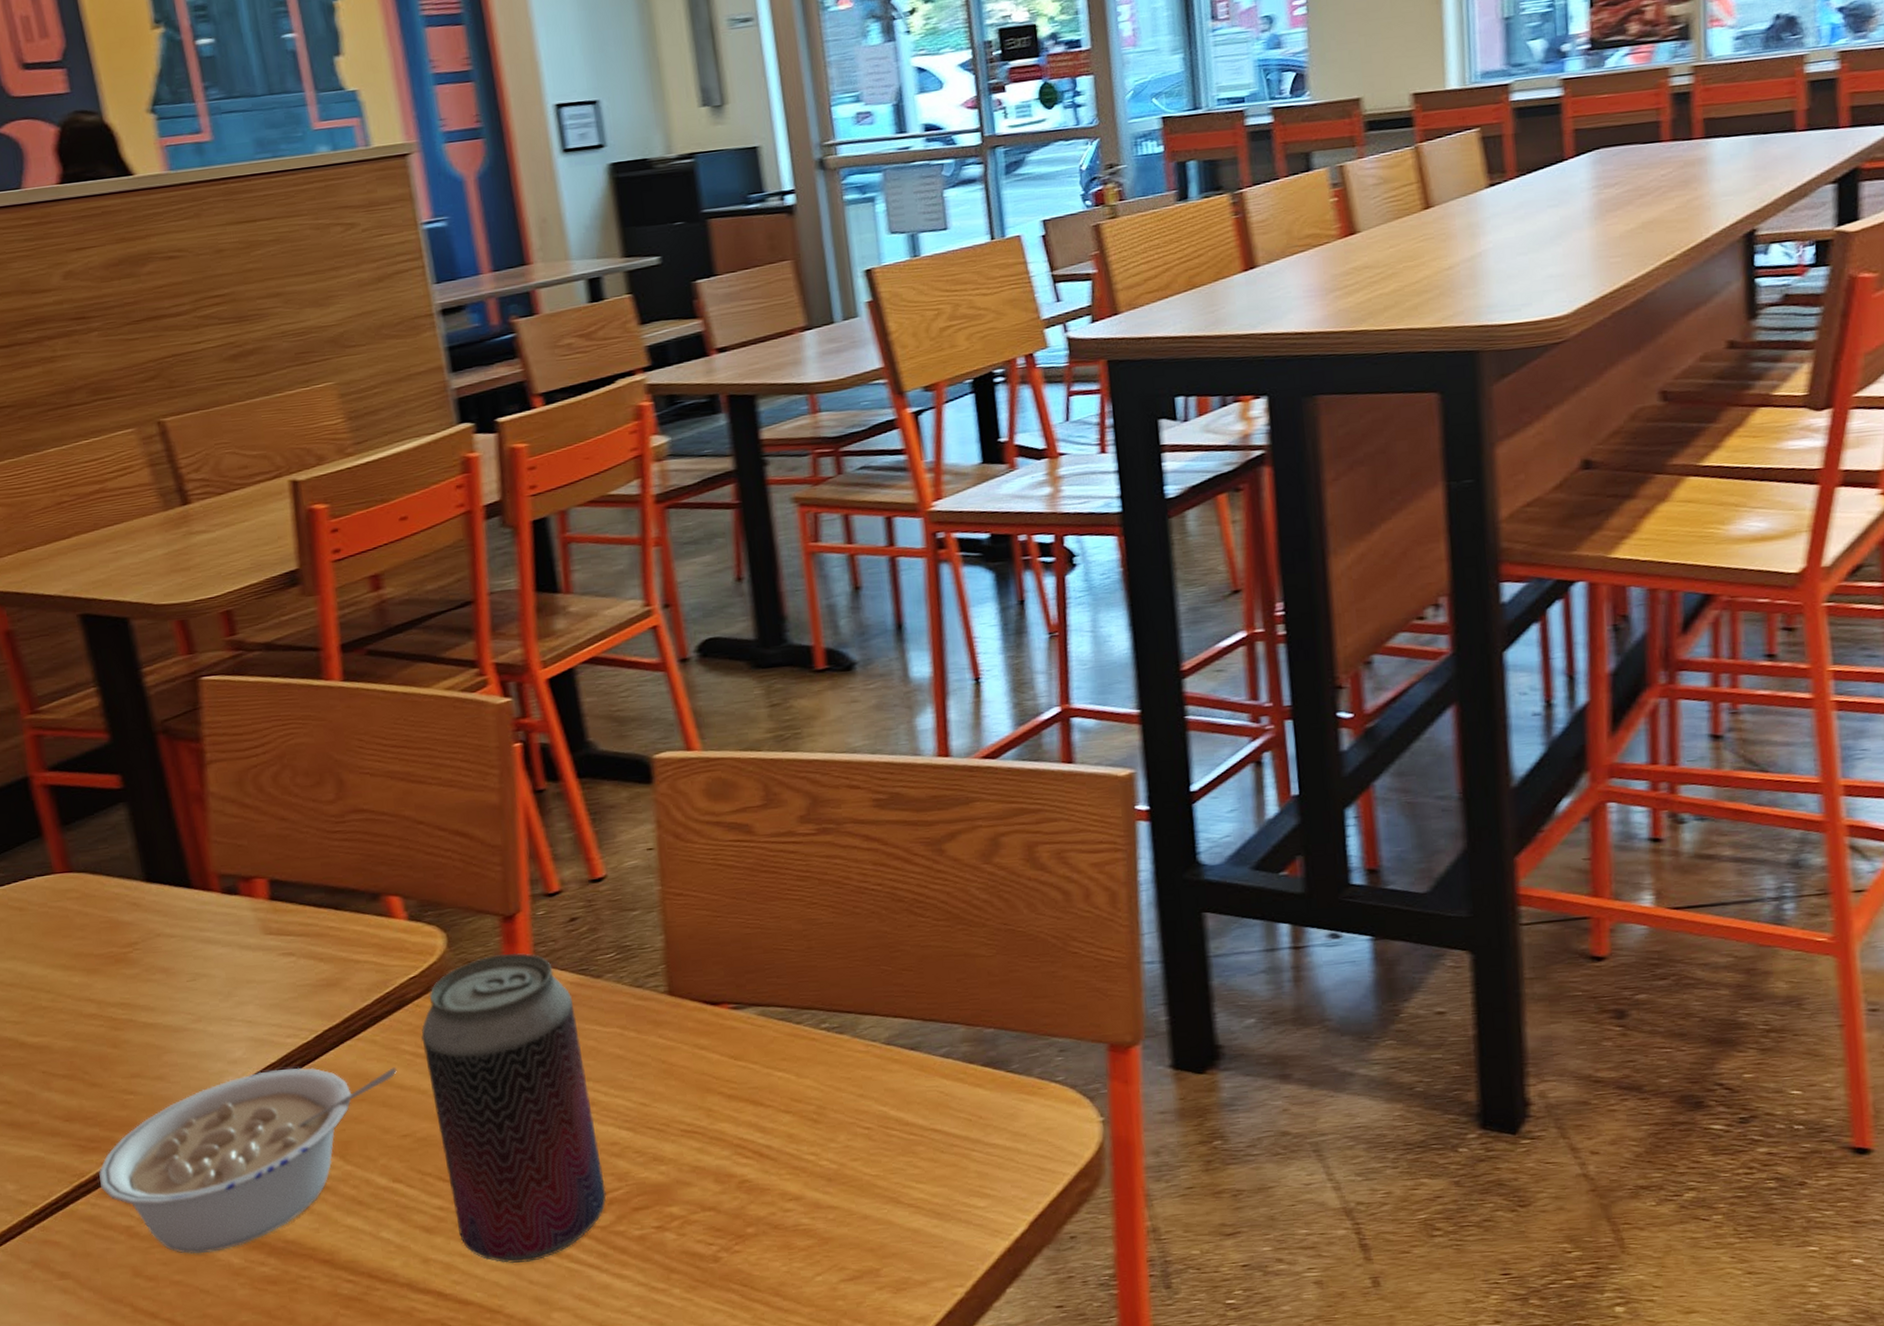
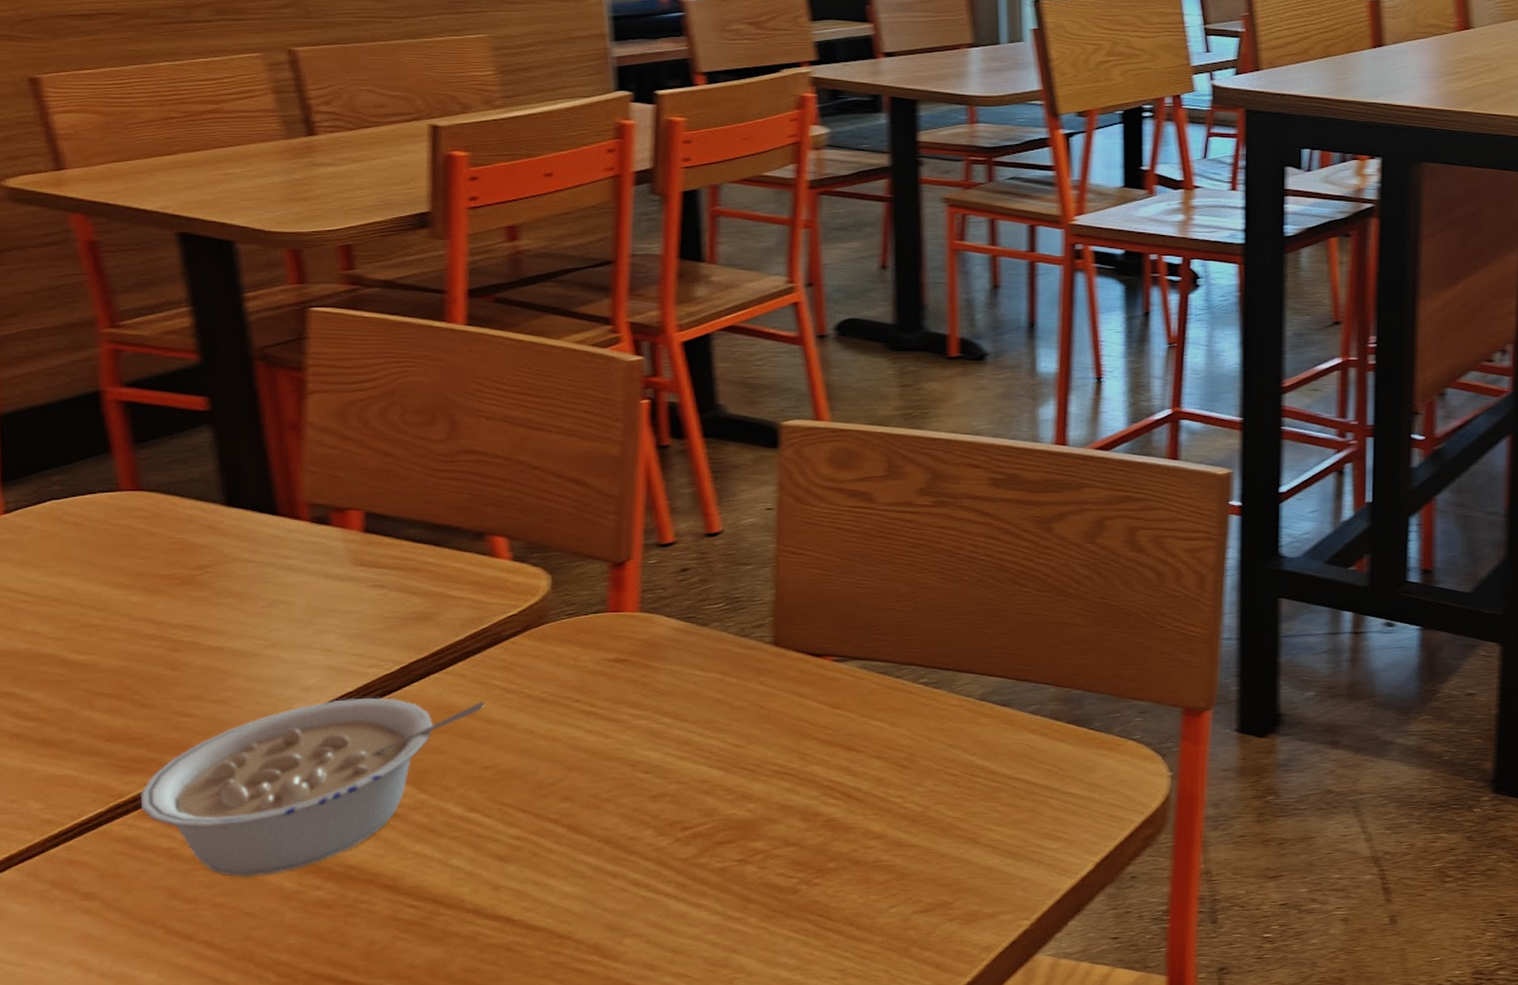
beverage can: present [421,952,606,1264] -> none [514,598,691,892]

